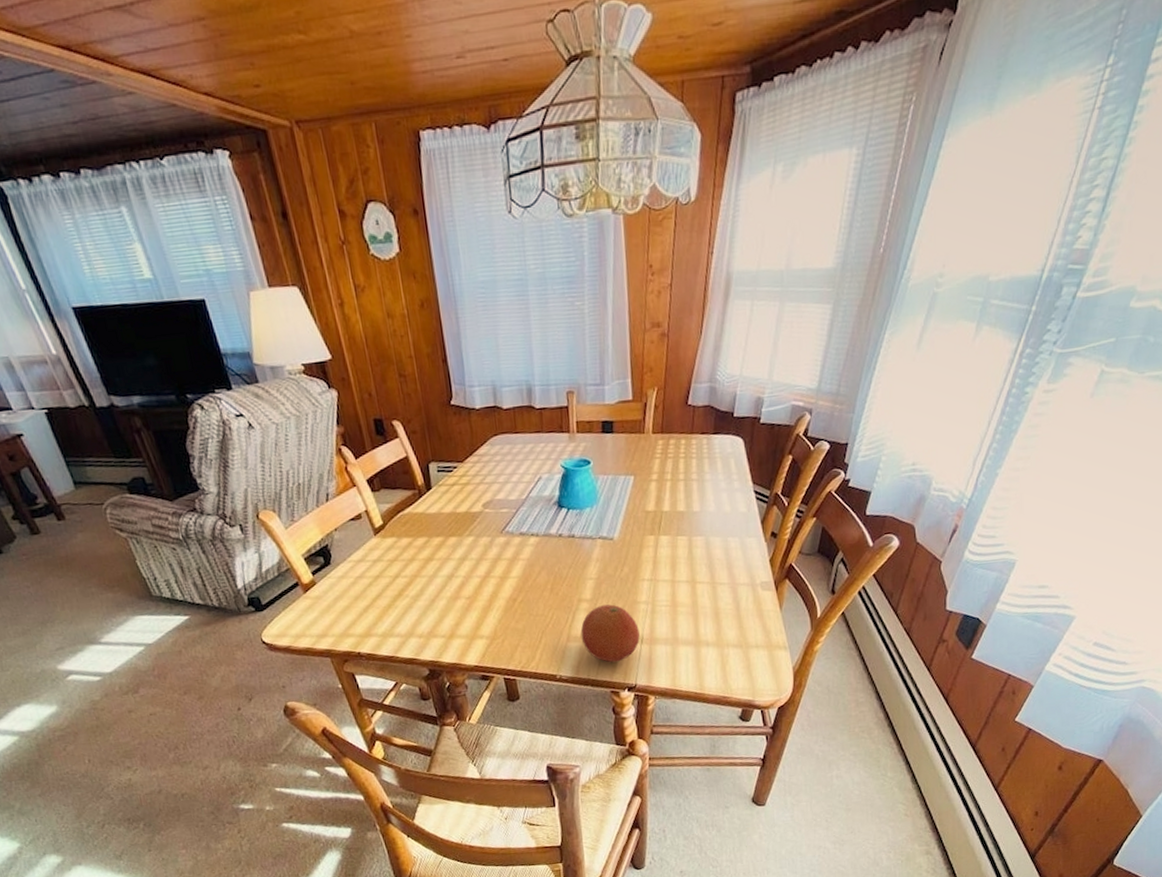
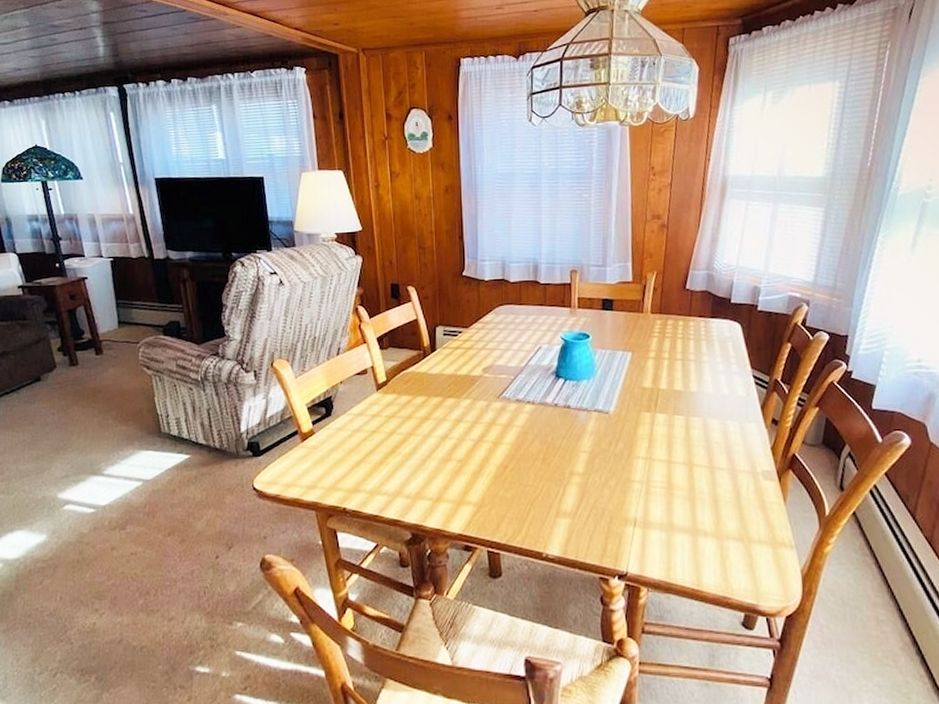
fruit: present [580,604,640,663] -> none [571,481,633,545]

